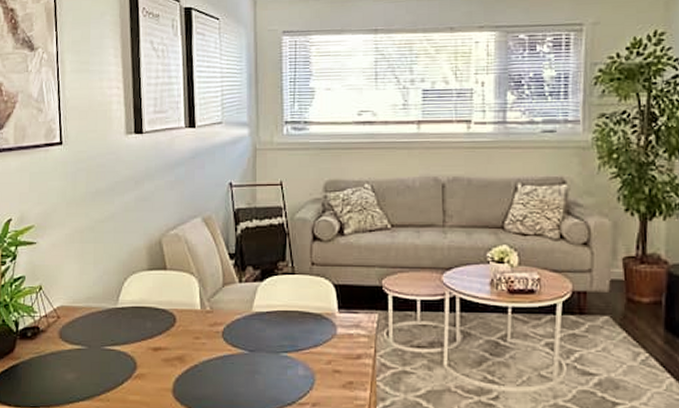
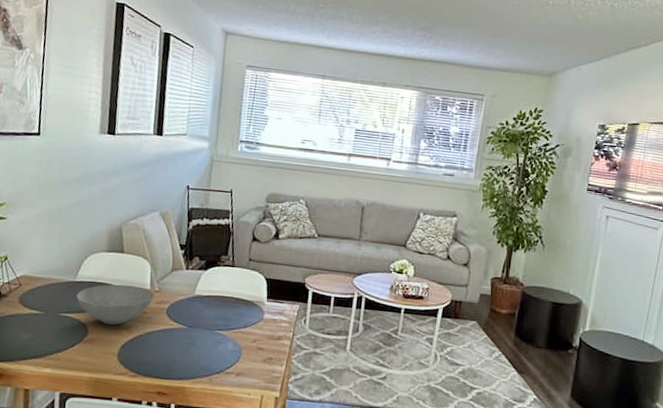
bowl: none [120,307,206,355] -> present [76,284,154,325]

